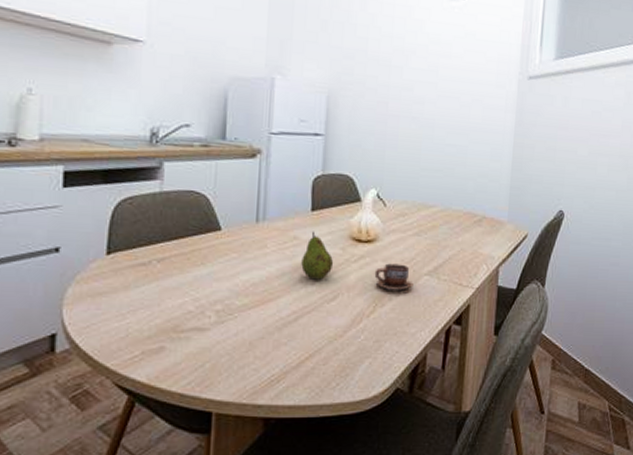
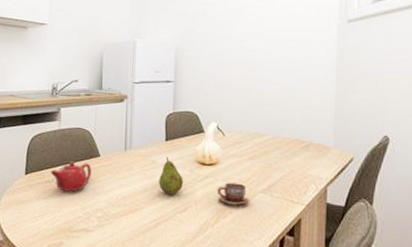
teapot: none [147,236,208,278] -> present [50,161,91,192]

